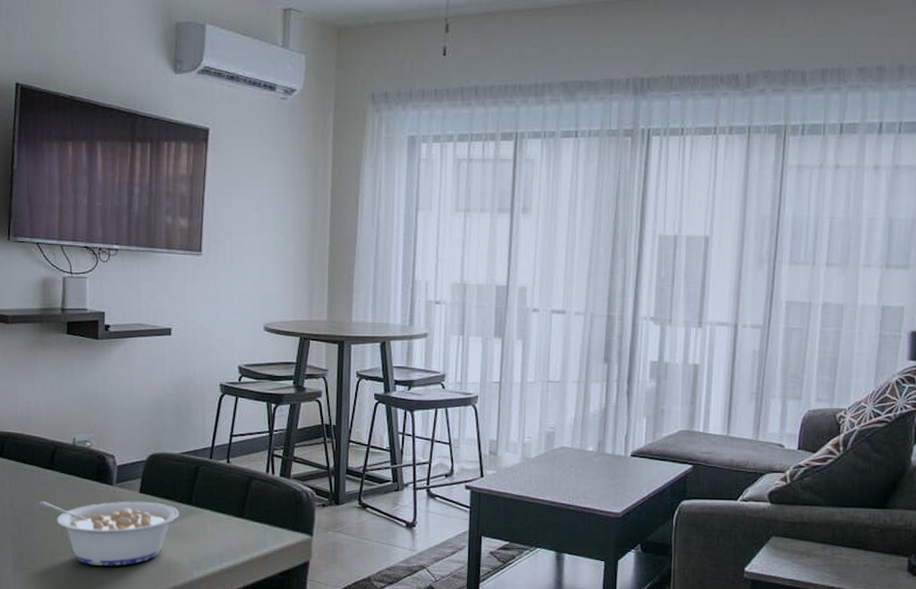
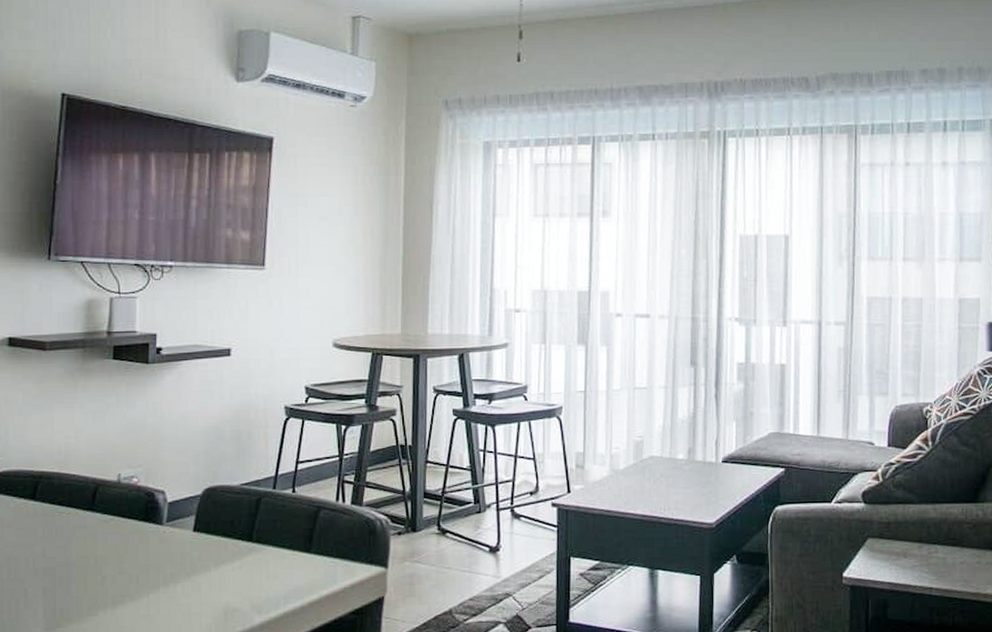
legume: present [39,501,180,566] -> none [76,541,239,618]

